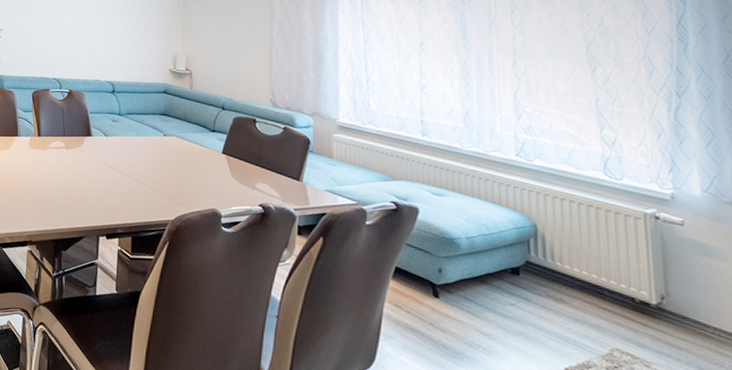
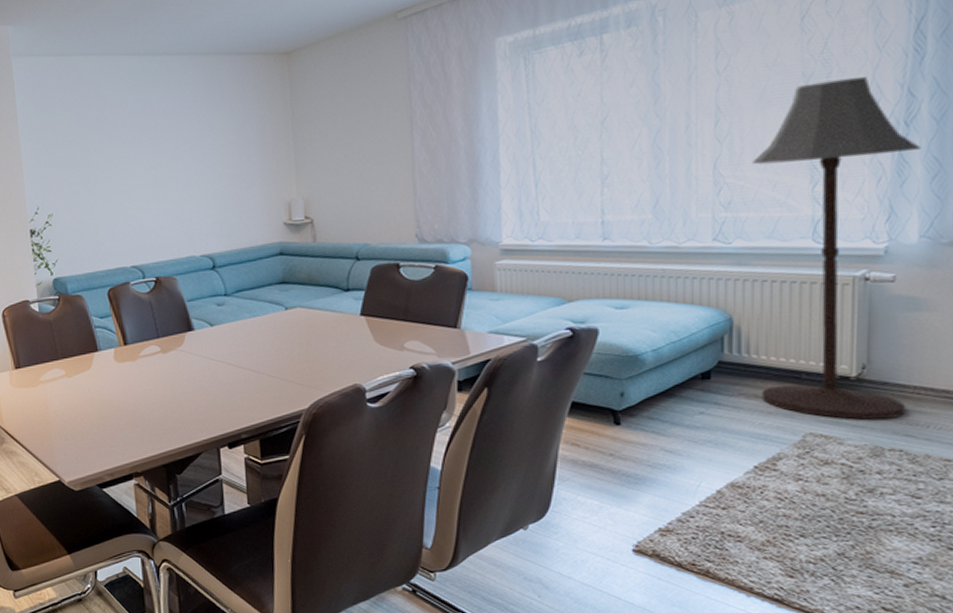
floor lamp: none [546,48,709,355] -> present [751,77,922,420]

